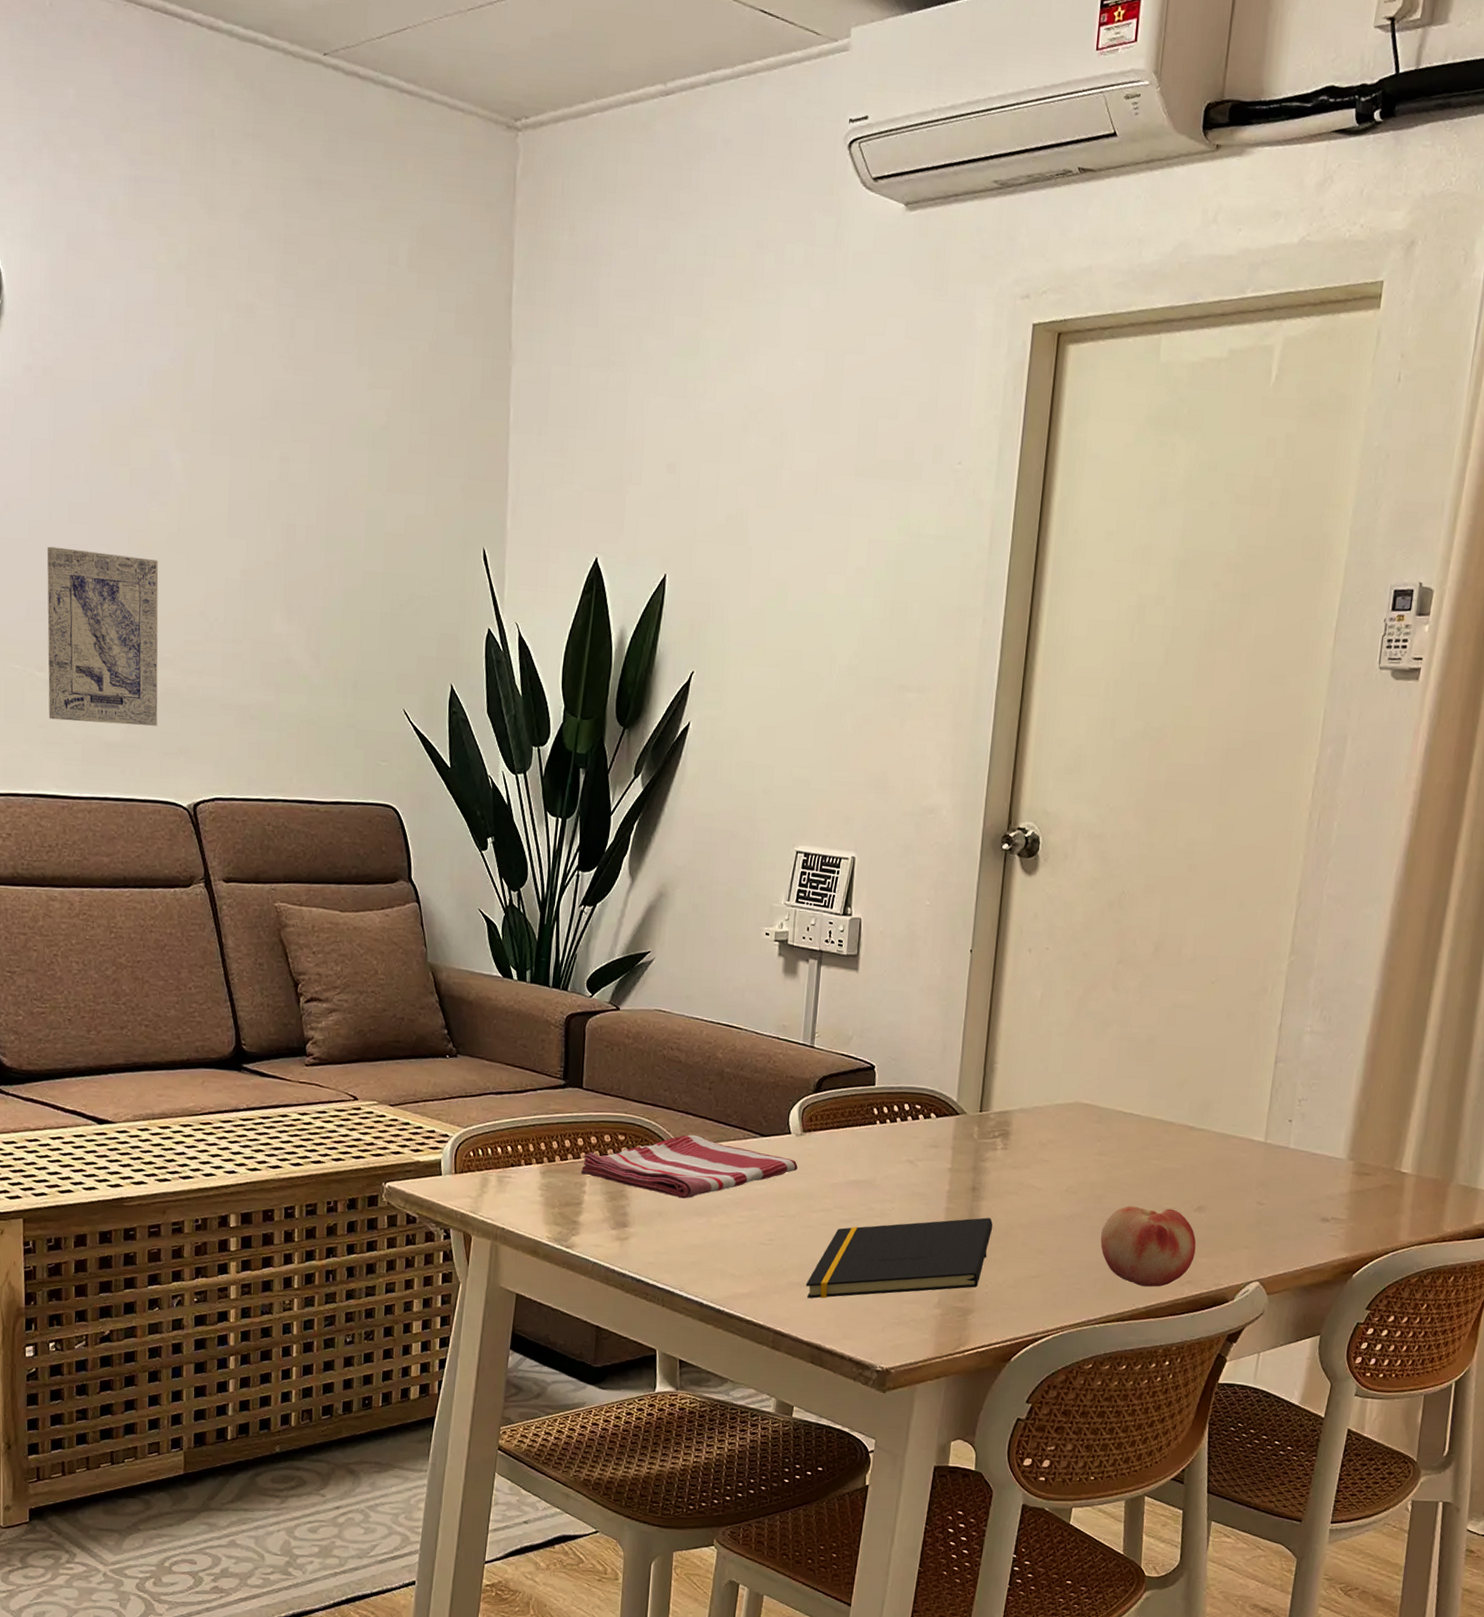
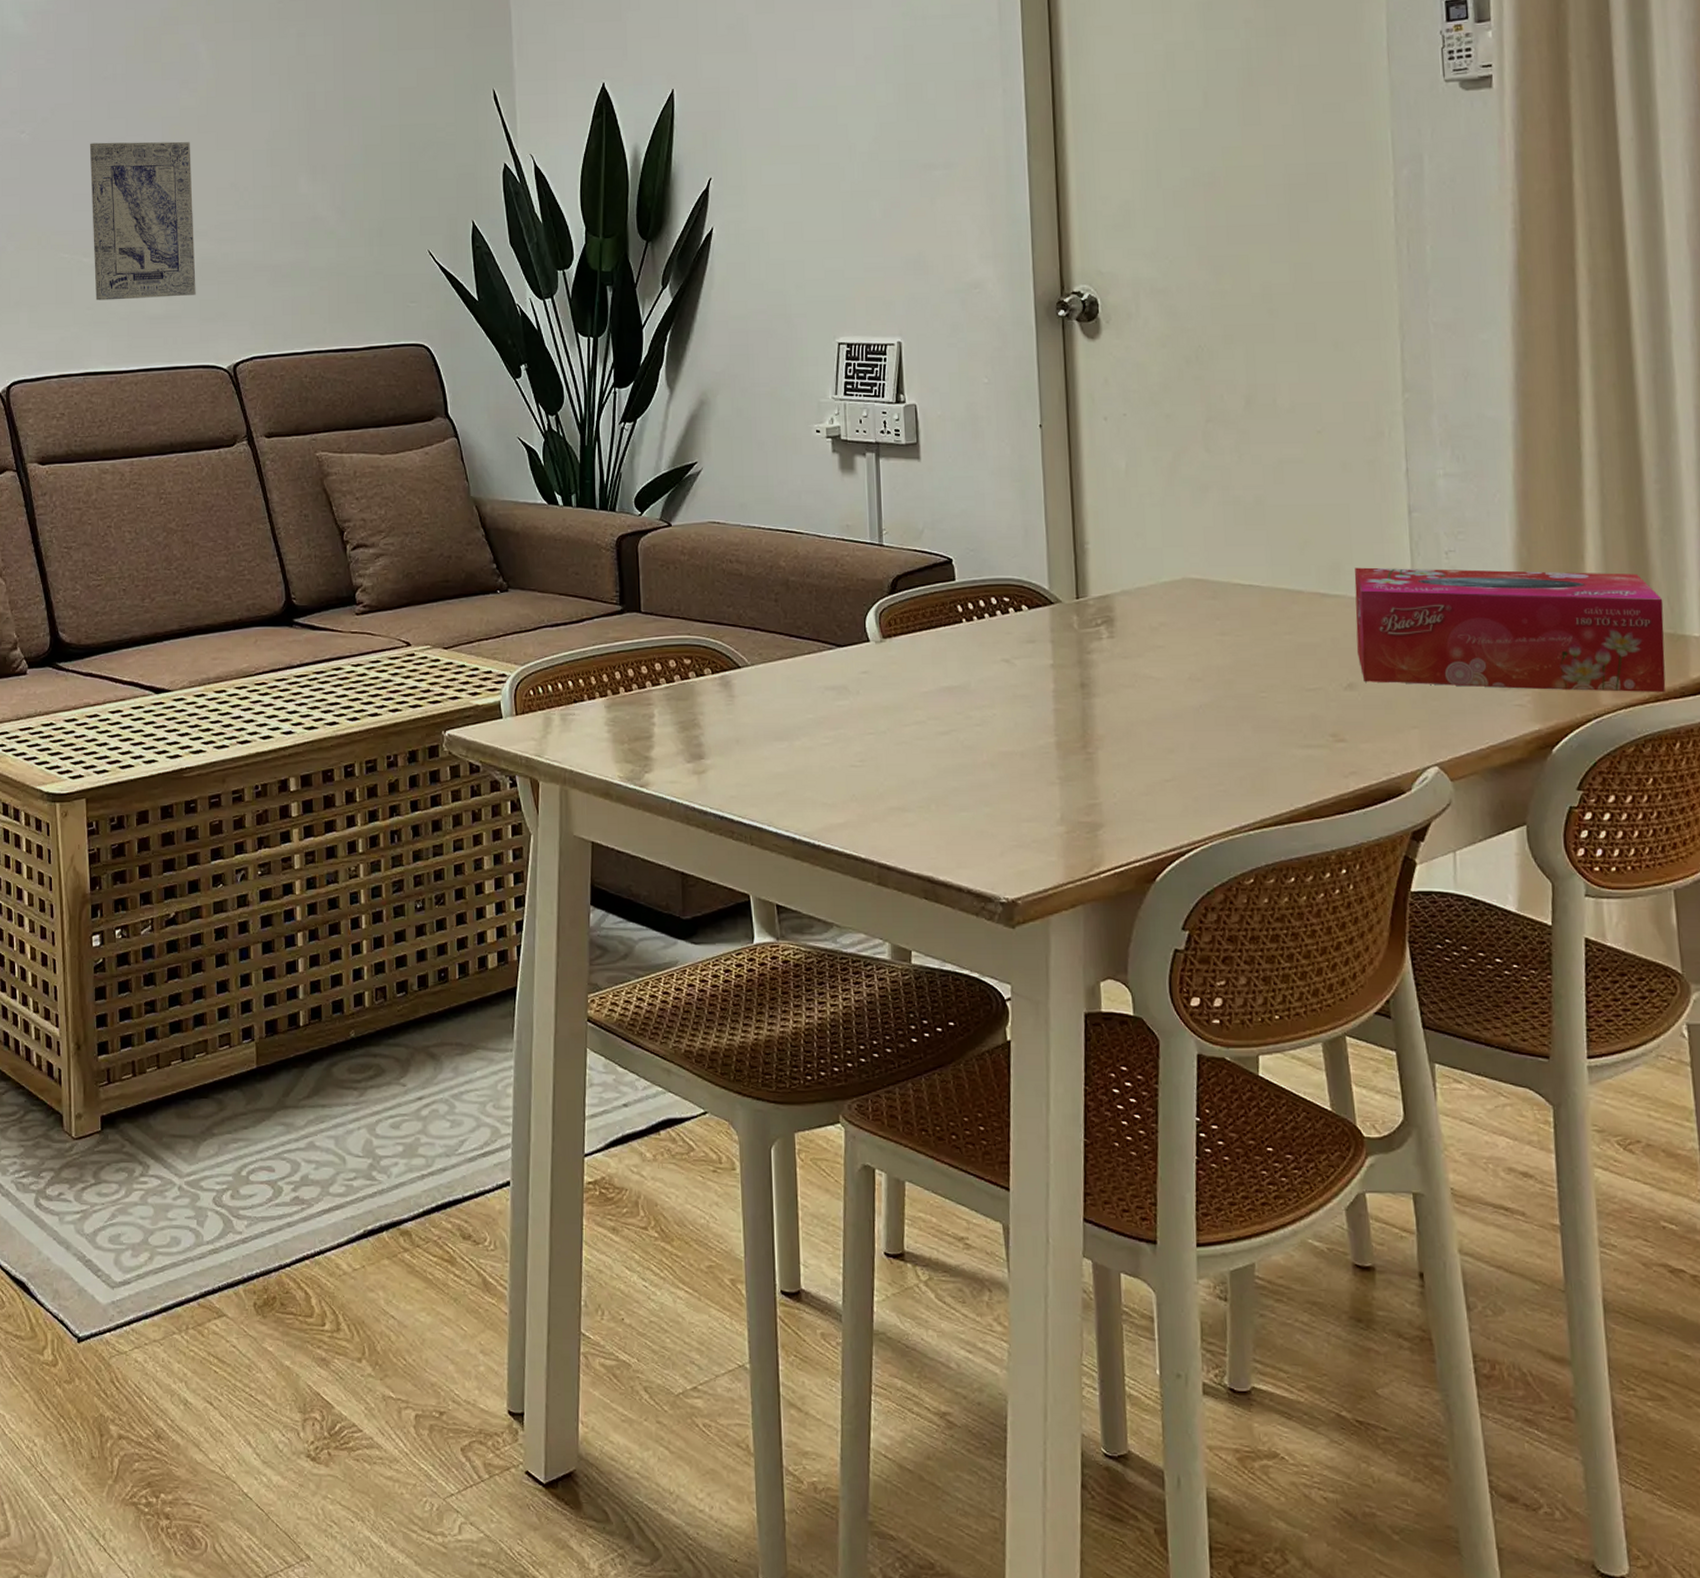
dish towel: present [581,1134,798,1199] -> none [648,651,882,723]
notepad: present [806,1217,993,1299] -> none [908,717,1112,824]
fruit: present [1100,1206,1196,1287] -> none [1238,689,1355,782]
tissue box: none [1210,1106,1466,1235] -> present [1354,567,1666,693]

